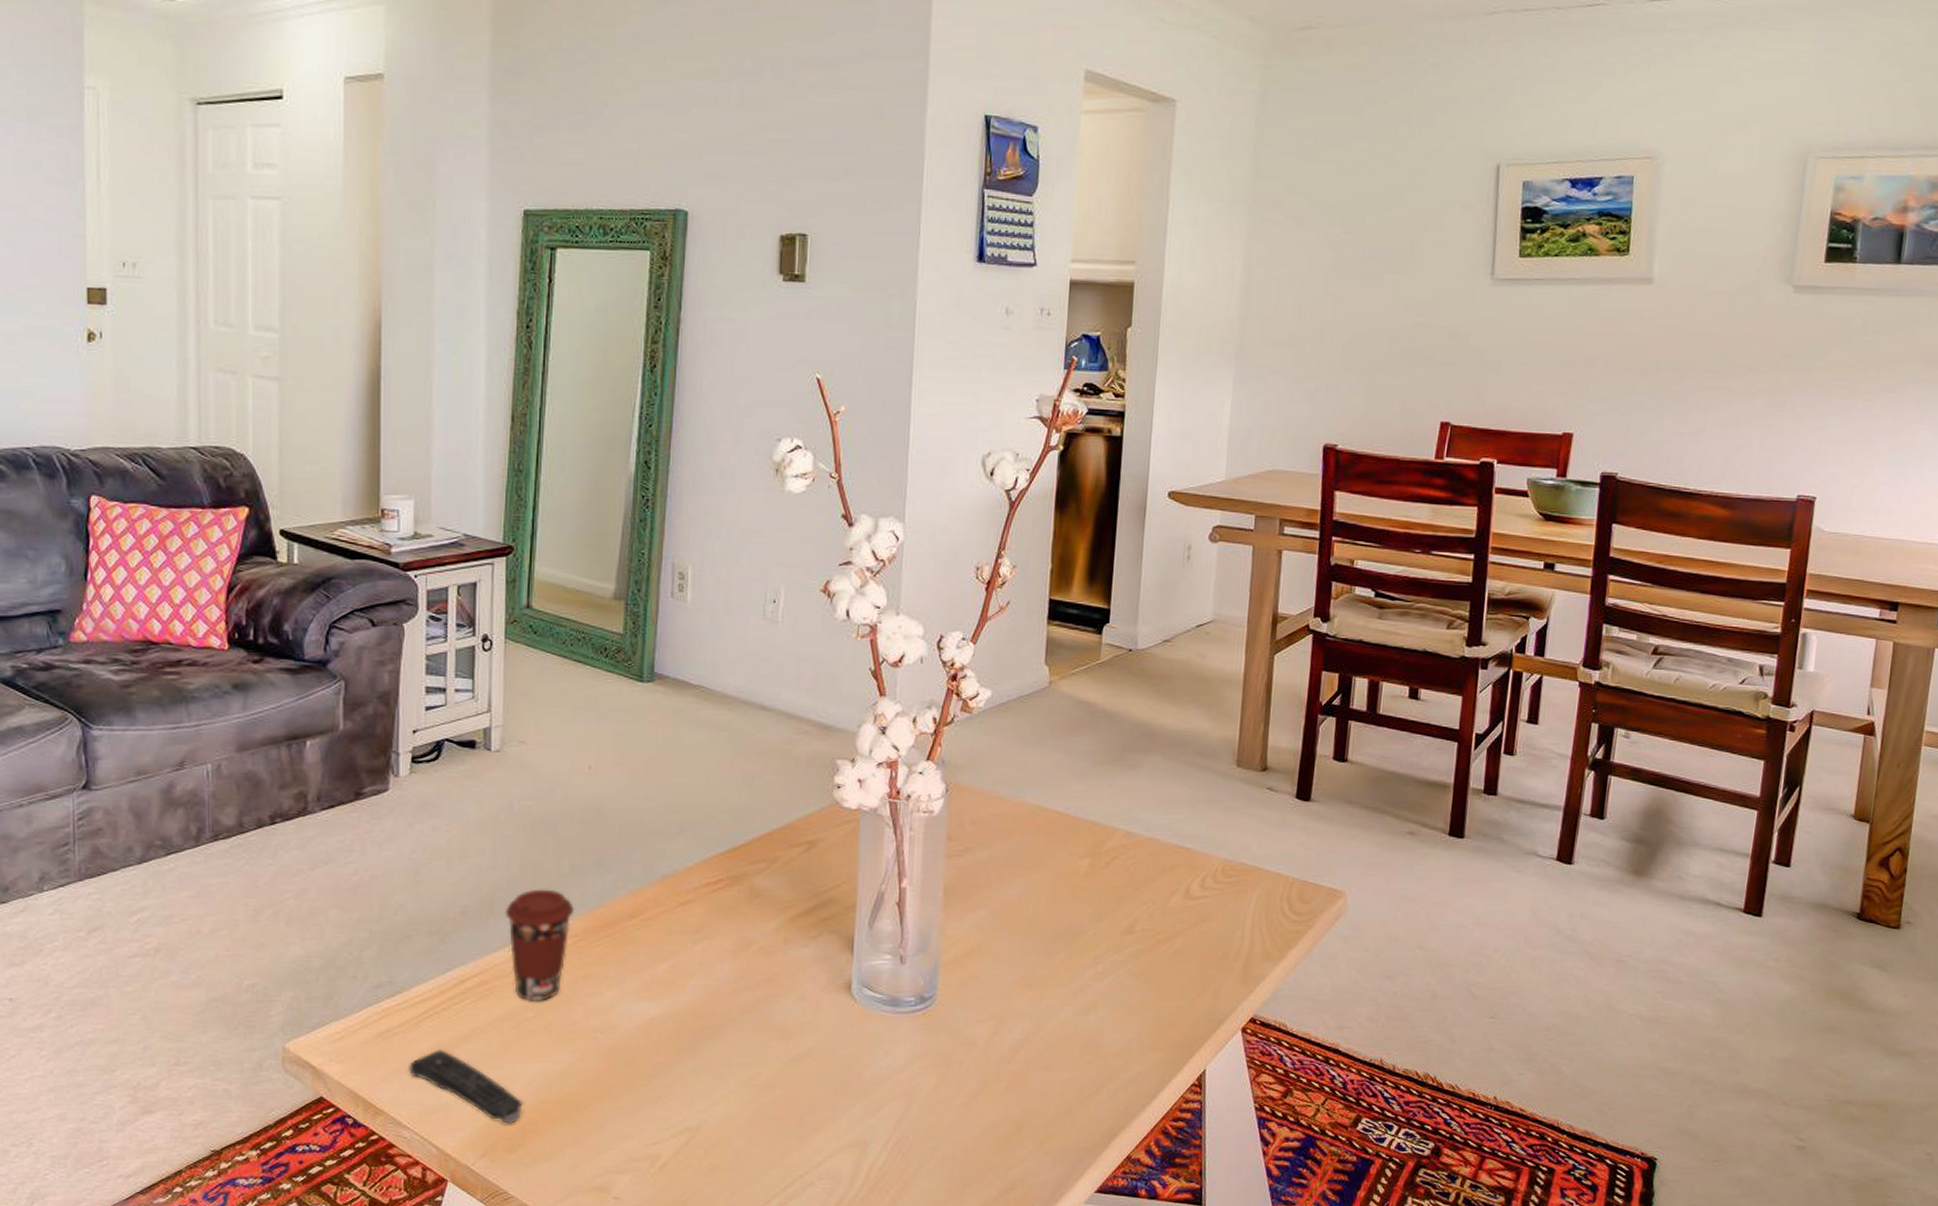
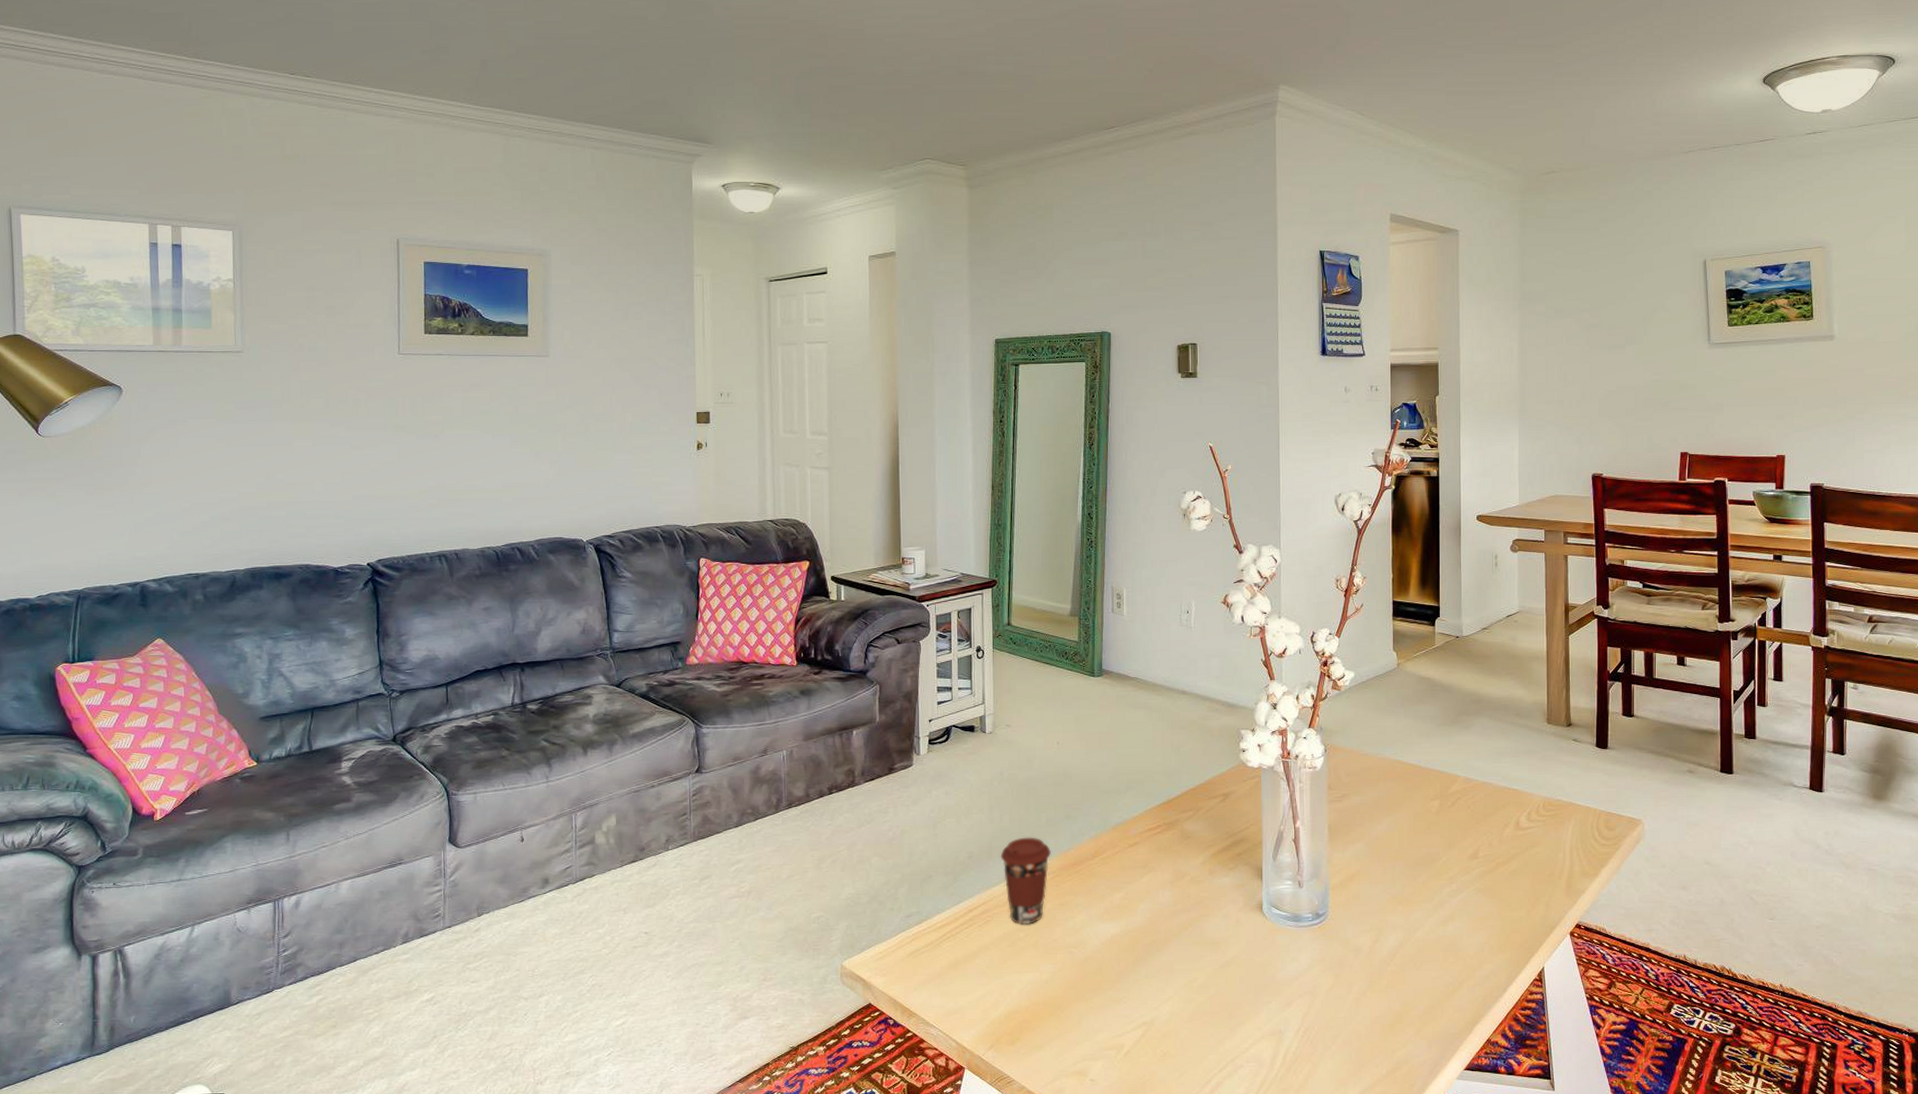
remote control: present [409,1049,524,1124] -> none [933,964,1020,1022]

